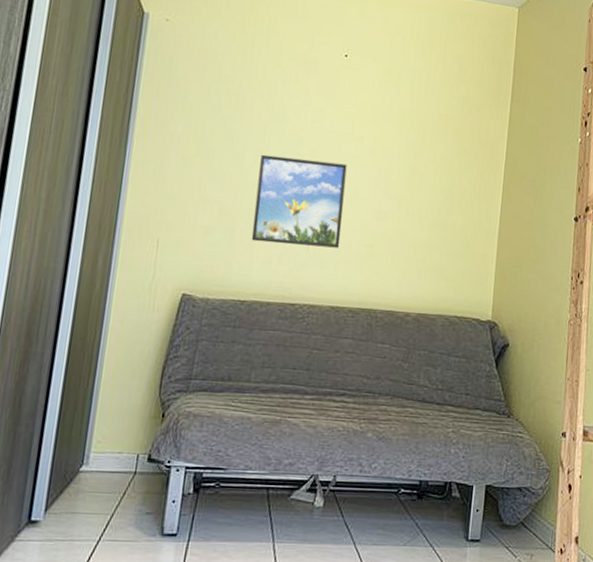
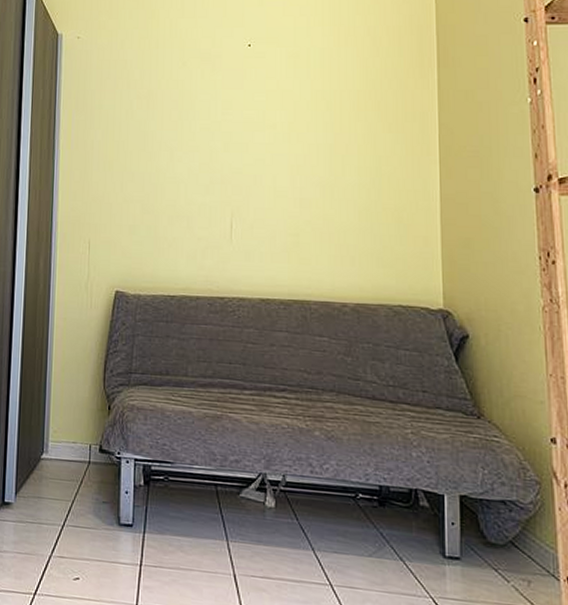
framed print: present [251,154,347,248] -> none [174,152,264,239]

